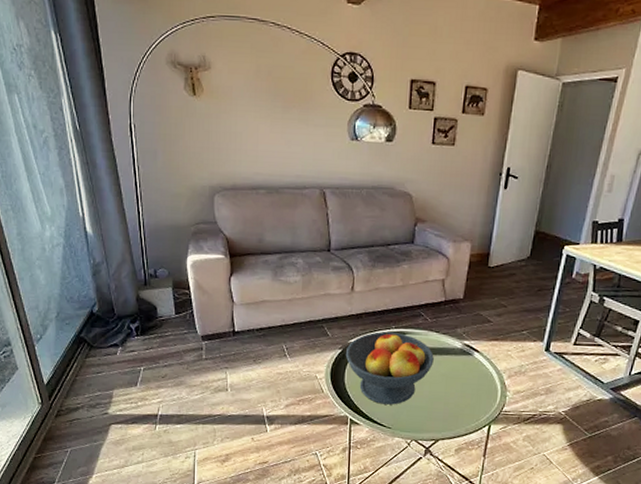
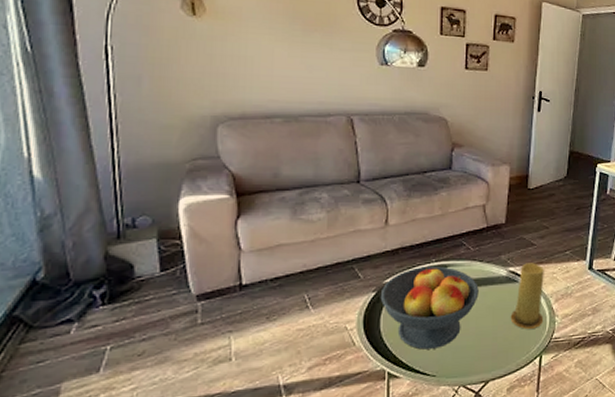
candle: none [462,338,499,400] -> present [510,263,544,329]

